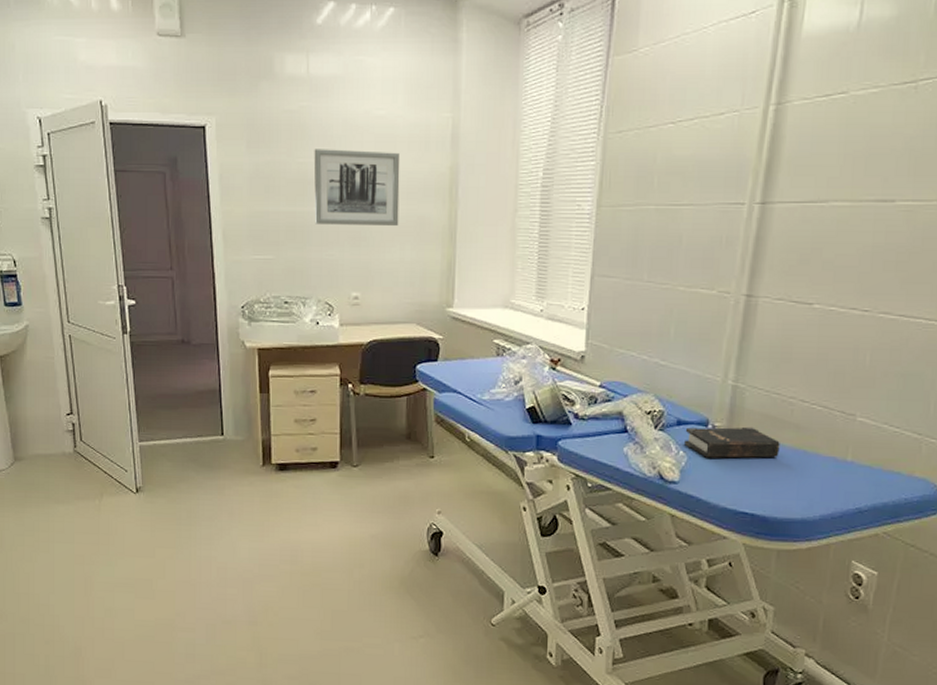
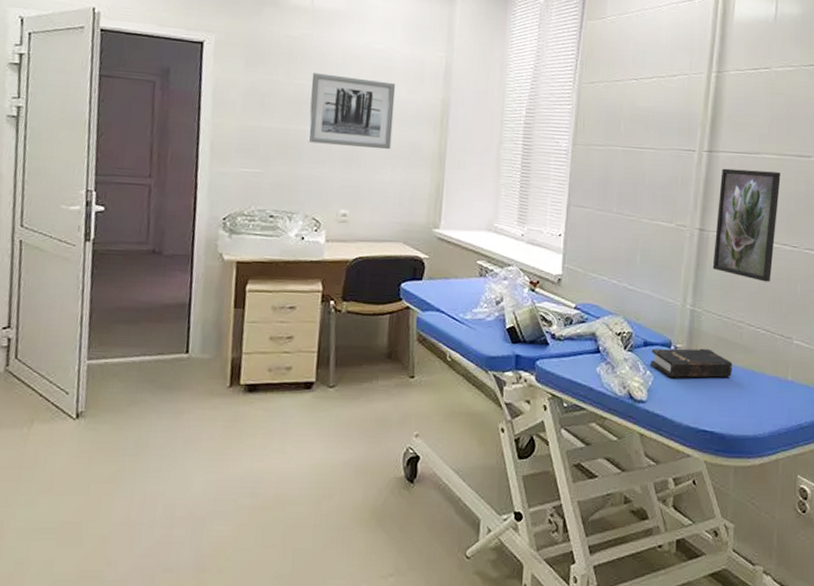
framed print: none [760,222,853,353] -> present [712,168,781,282]

